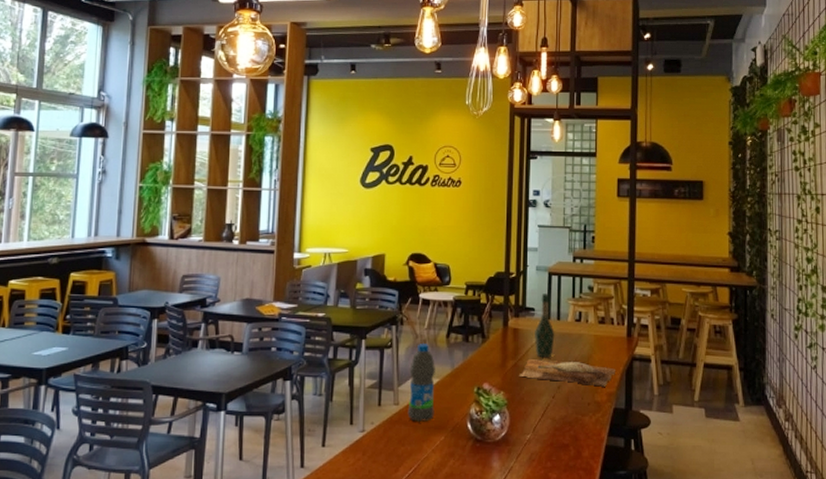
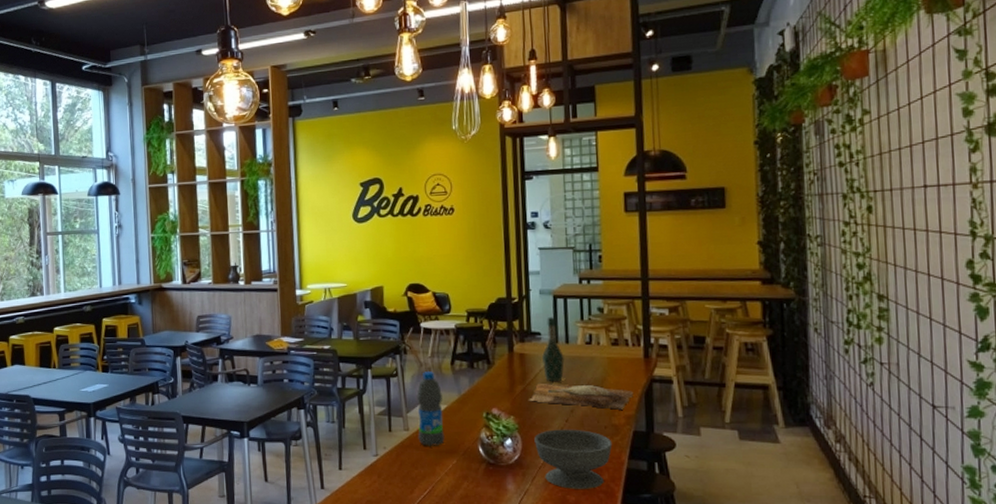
bowl: none [522,405,594,466] -> present [534,429,613,489]

